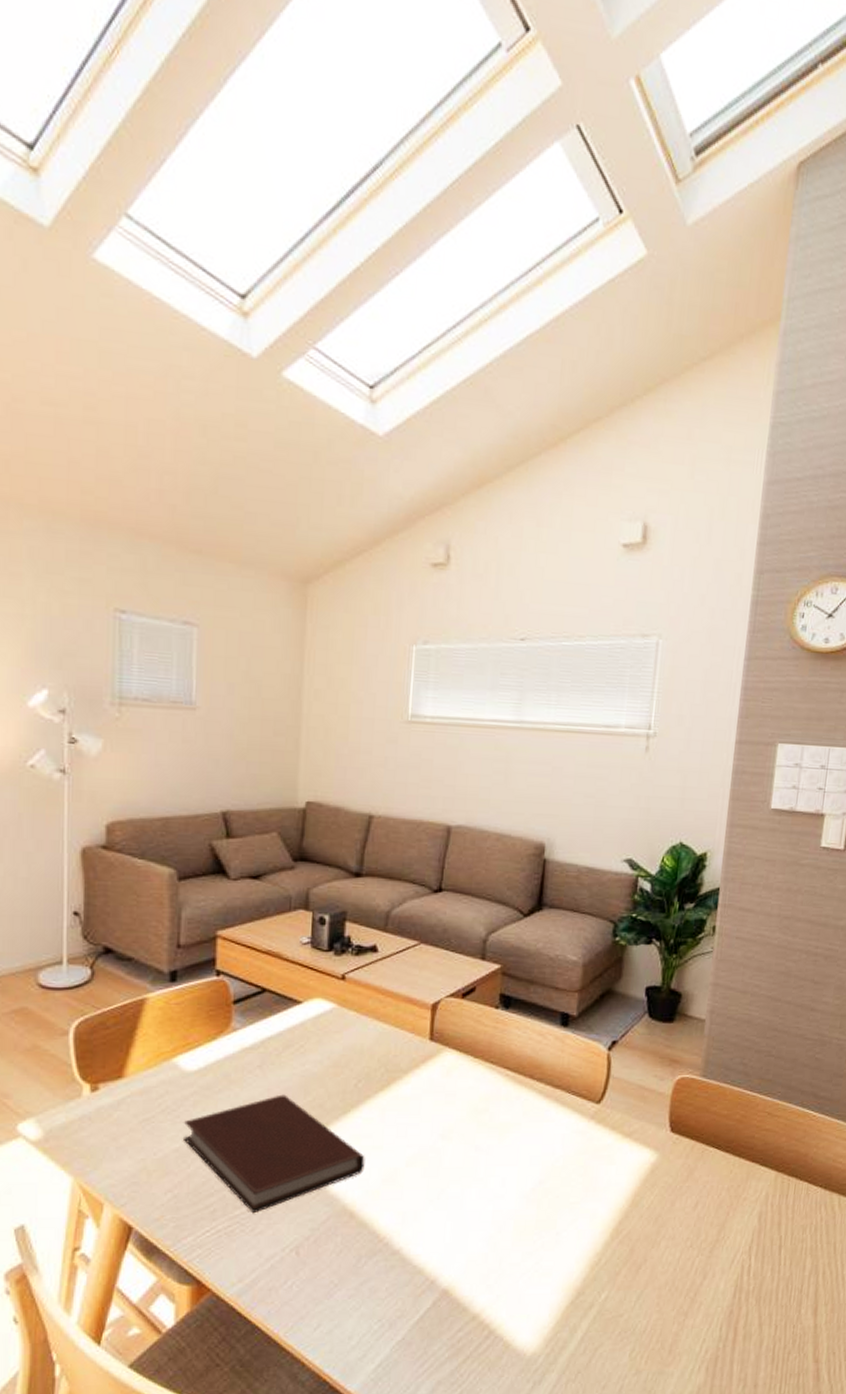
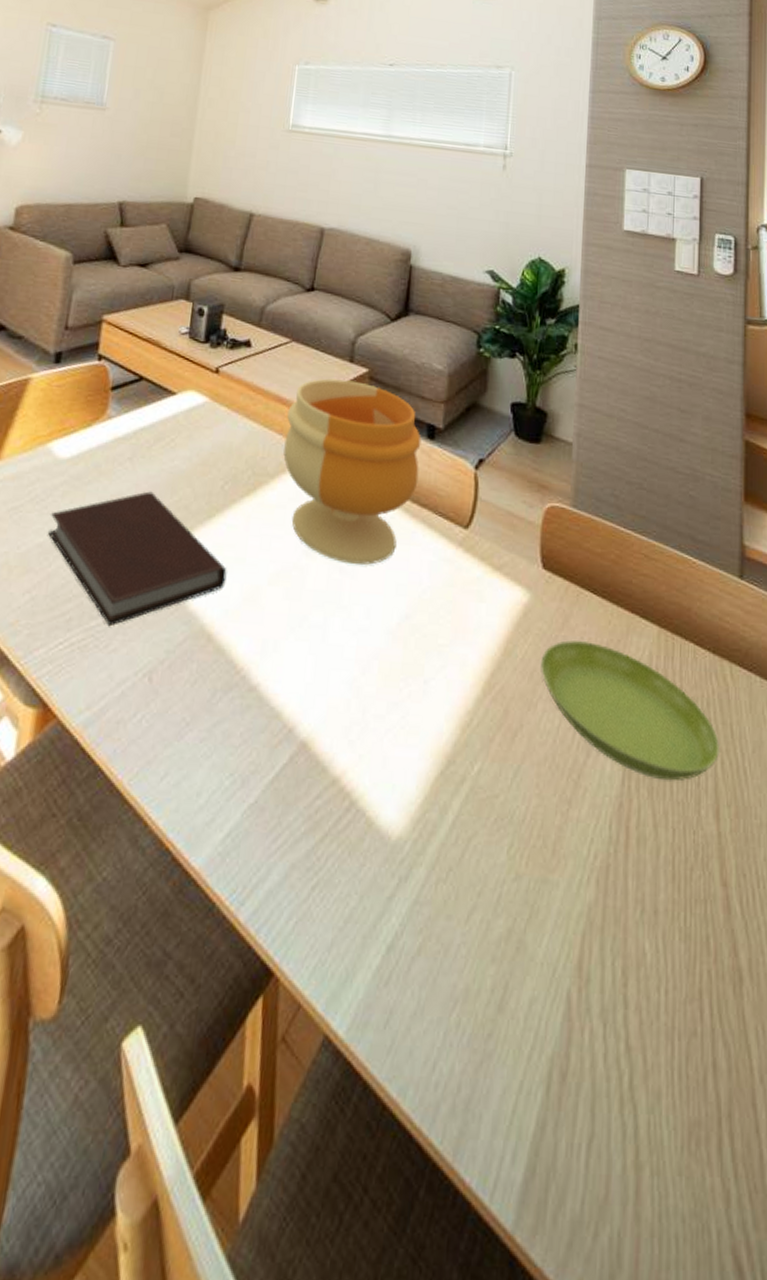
footed bowl: none [416,977,555,1142] -> present [283,378,422,565]
saucer: none [665,1188,824,1291] -> present [541,640,721,781]

